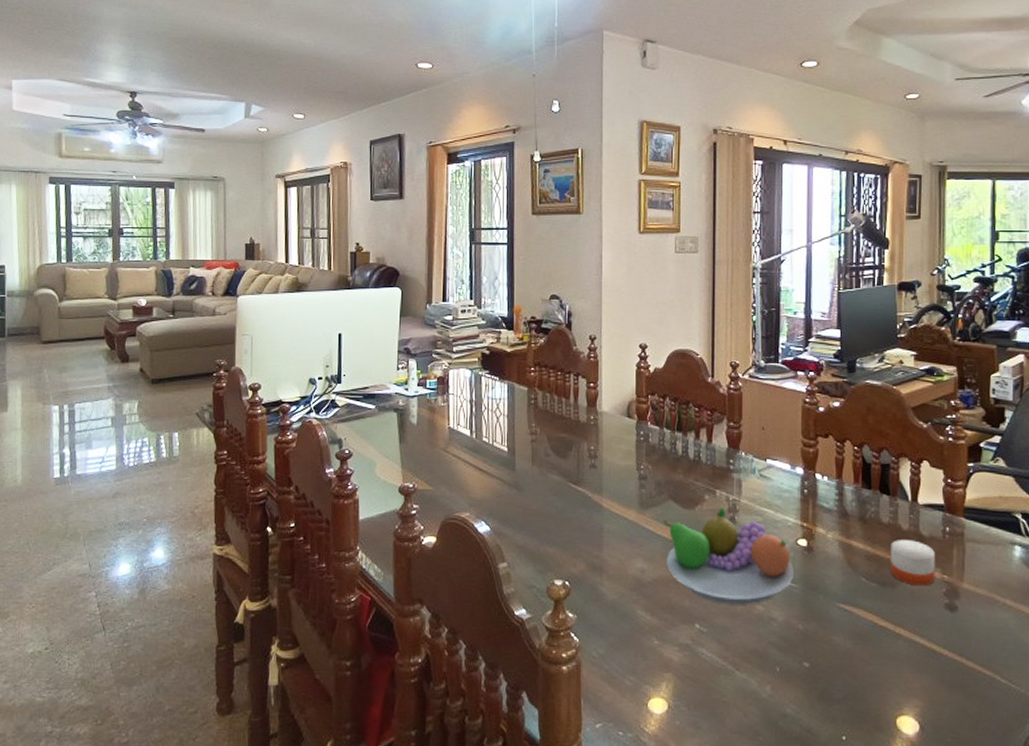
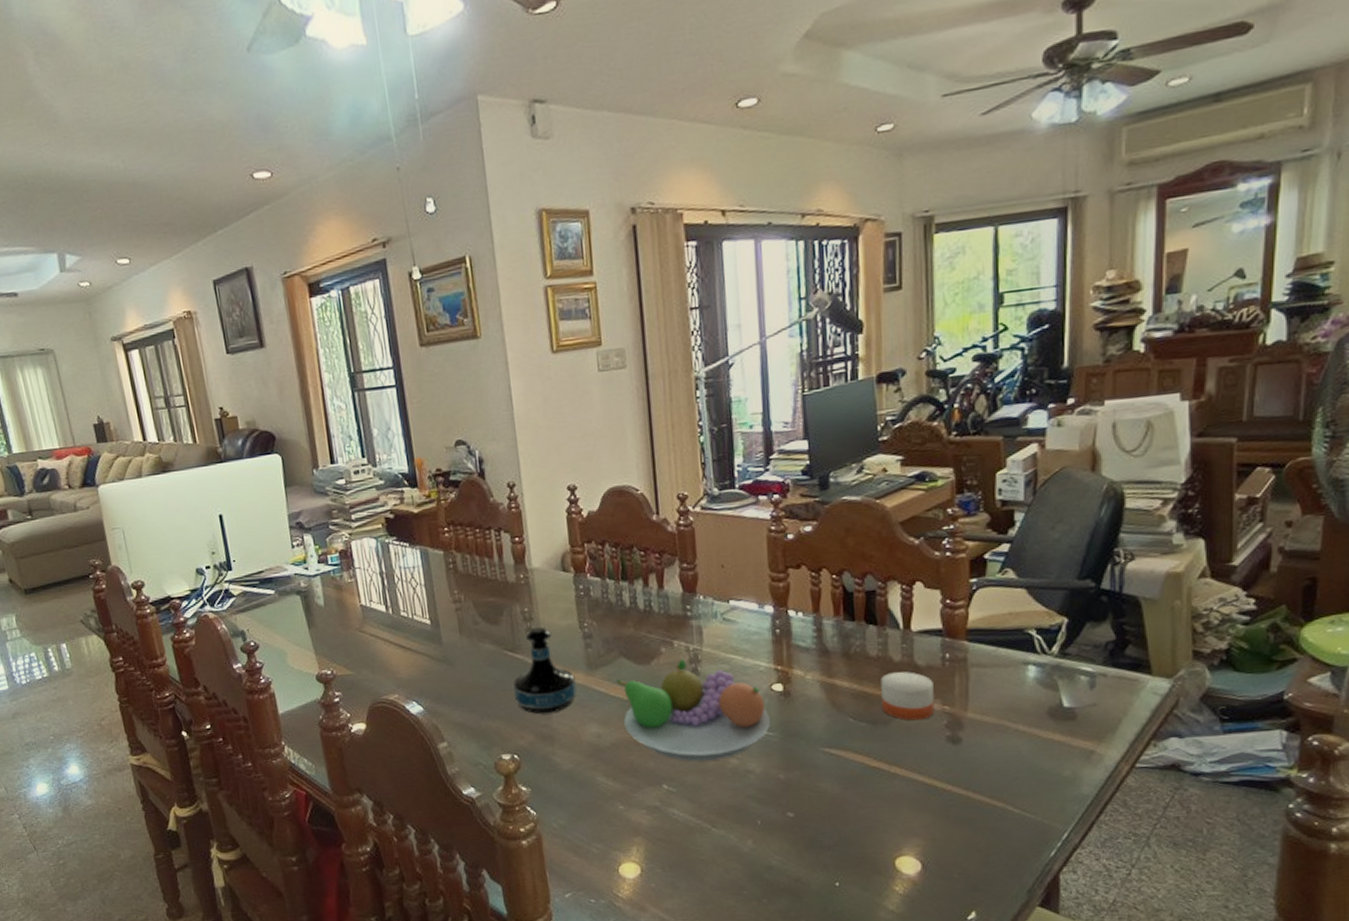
tequila bottle: none [573,464,628,546] -> present [513,626,577,714]

